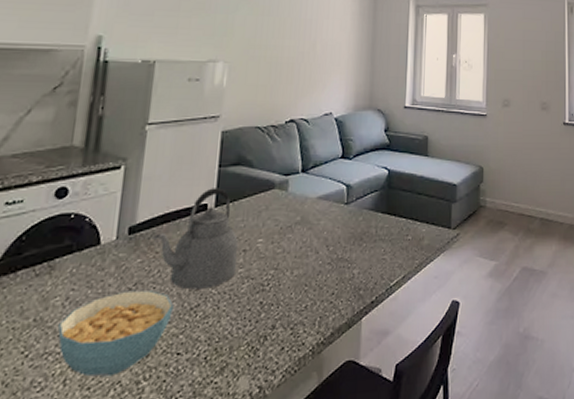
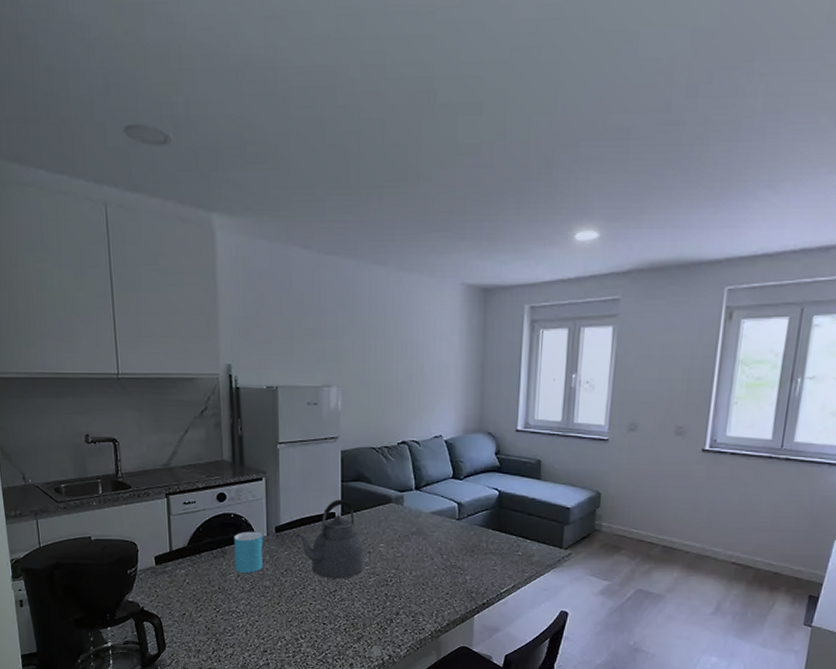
cereal bowl: present [58,290,173,378] -> none [236,574,316,633]
cup: none [63,235,111,294] -> present [234,531,263,573]

